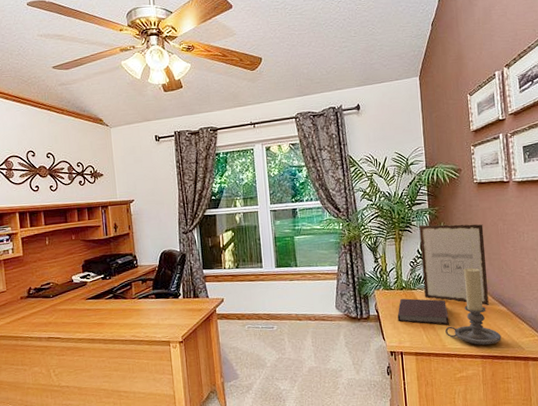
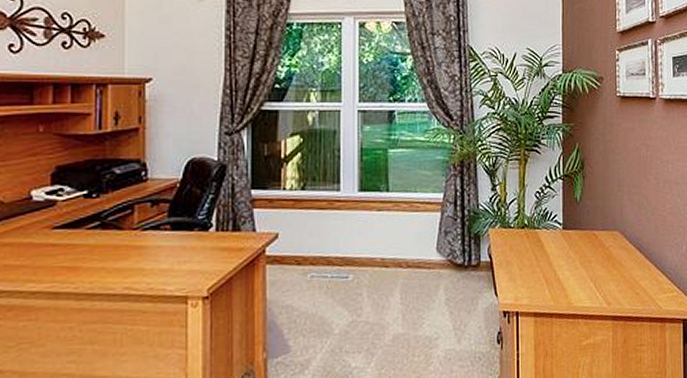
notebook: present [397,298,449,325] -> none [515,240,578,277]
picture frame: present [419,224,490,305] -> none [549,145,626,252]
candle holder: present [445,267,501,346] -> none [572,203,637,304]

